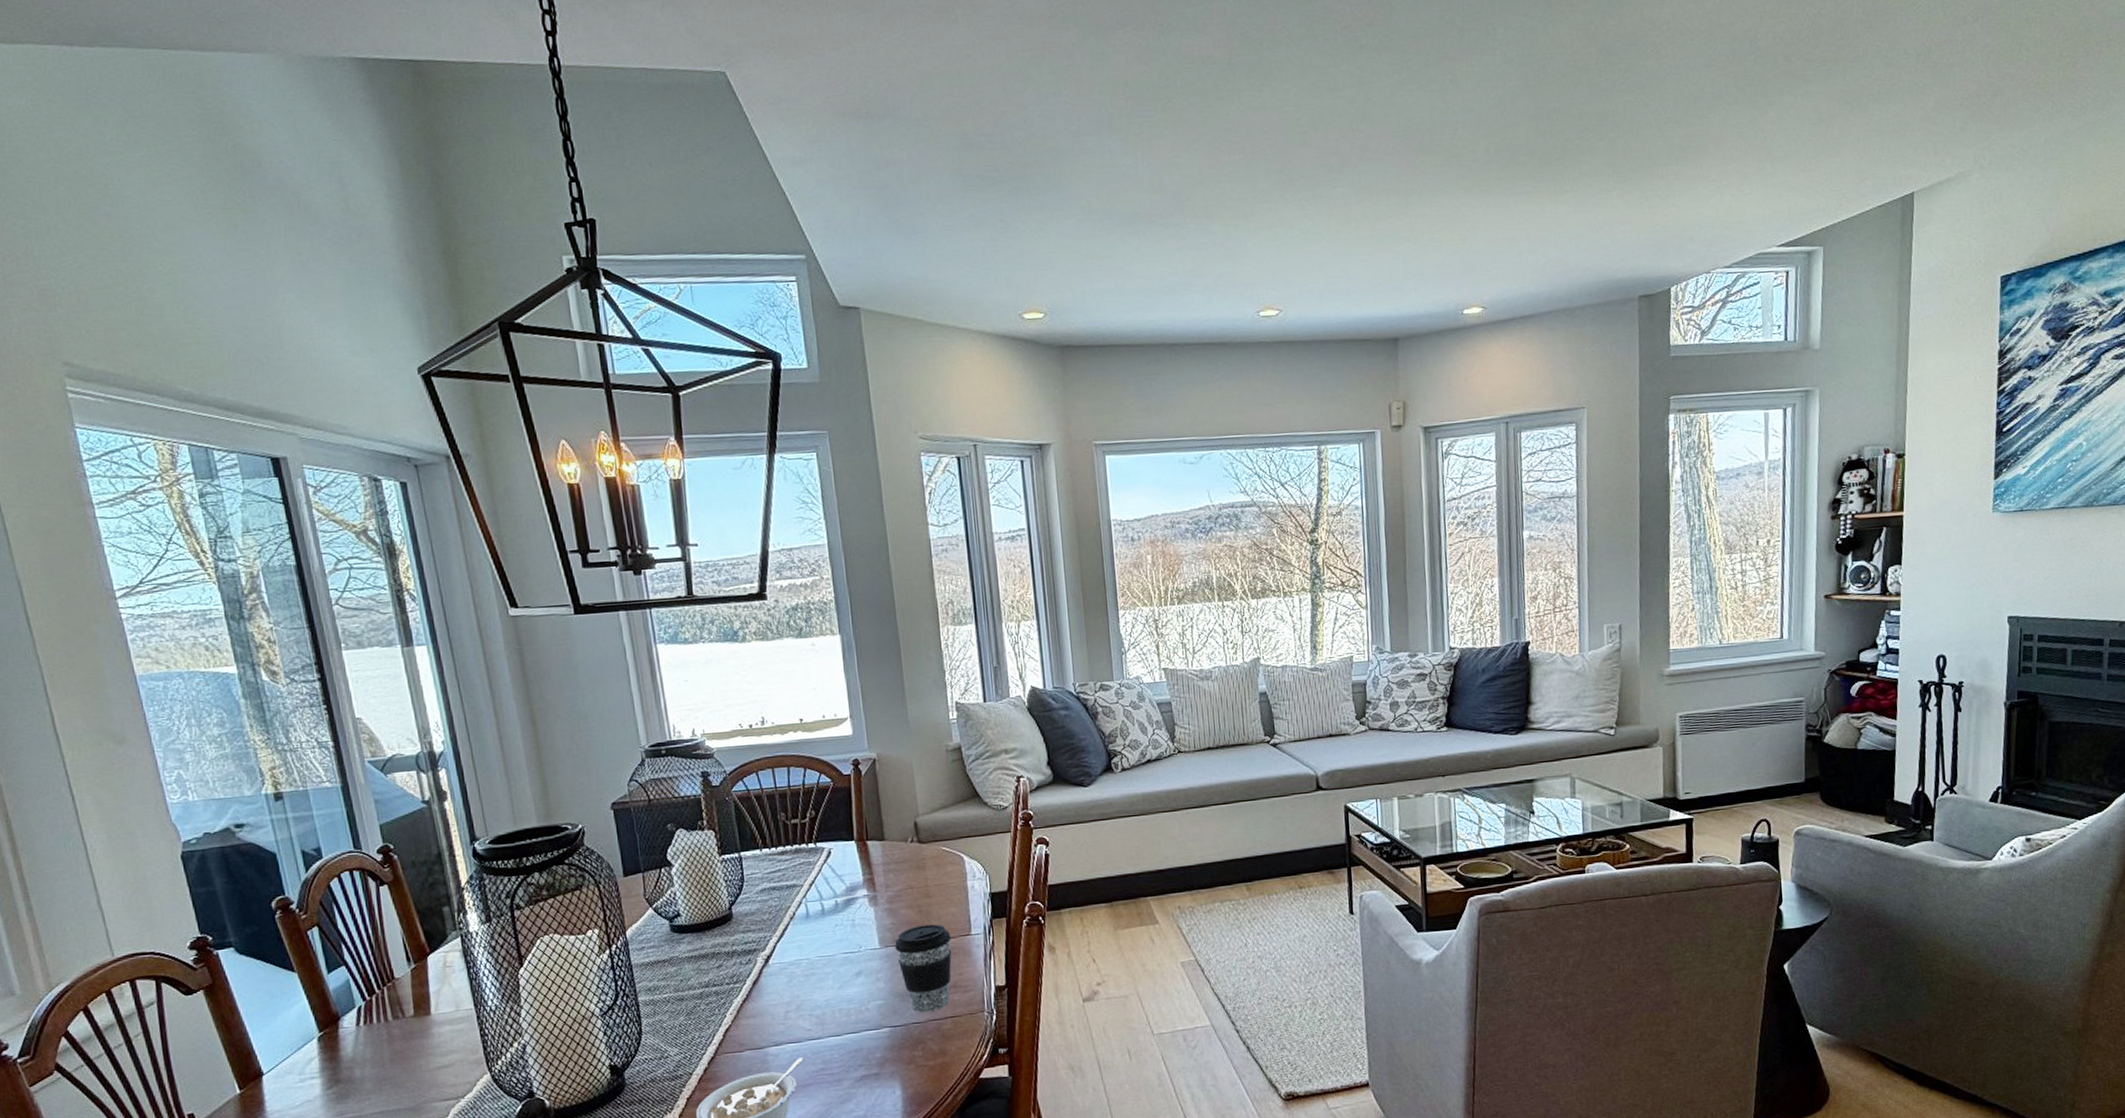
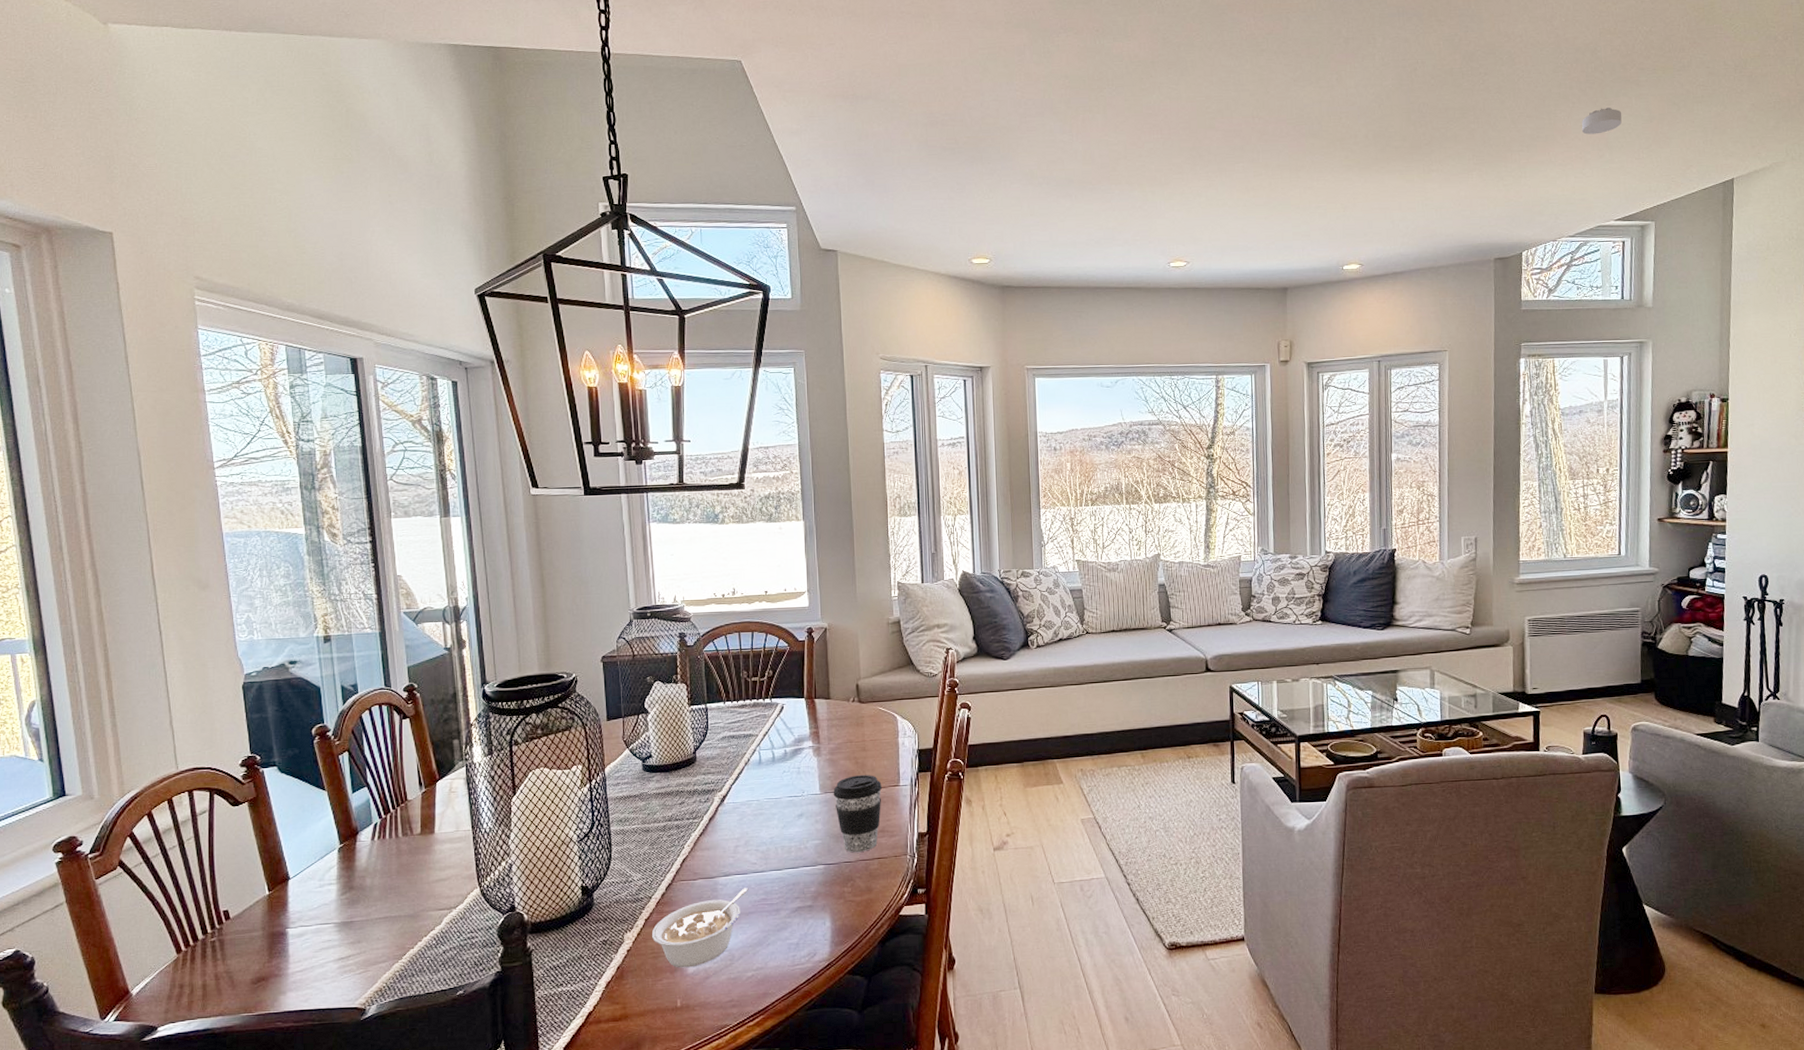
smoke detector: none [1739,109,1786,143] -> present [1582,107,1622,135]

